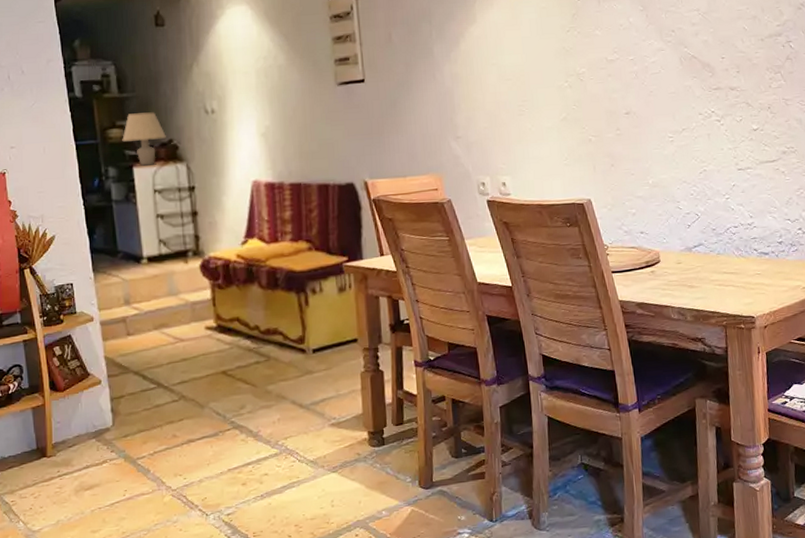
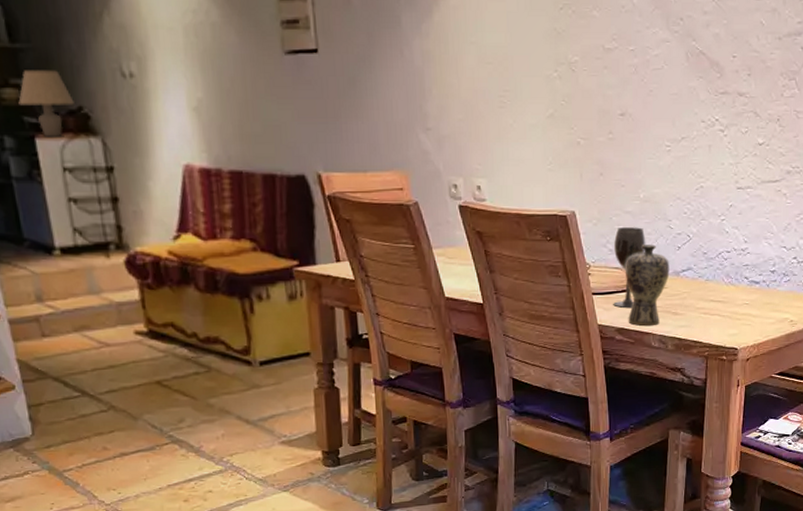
wine glass: none [628,209,658,284] -> present [613,227,646,309]
vase: none [640,224,683,300] -> present [625,245,670,326]

